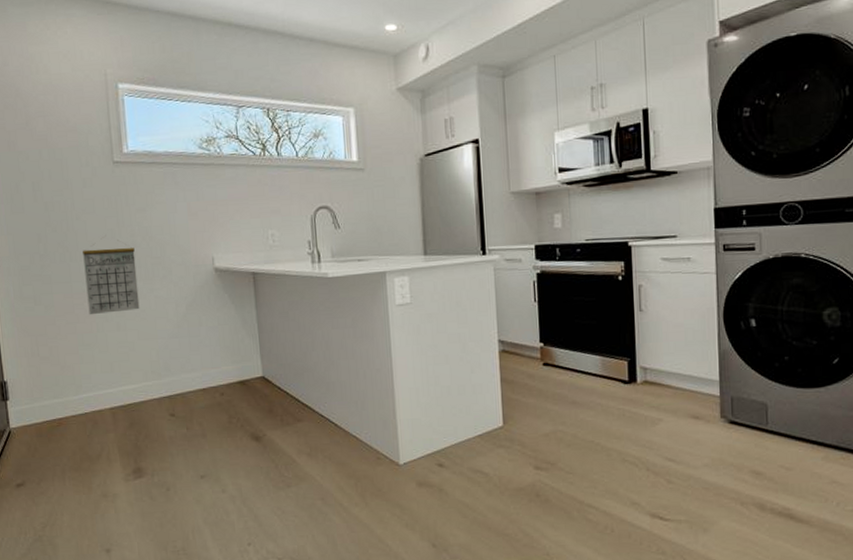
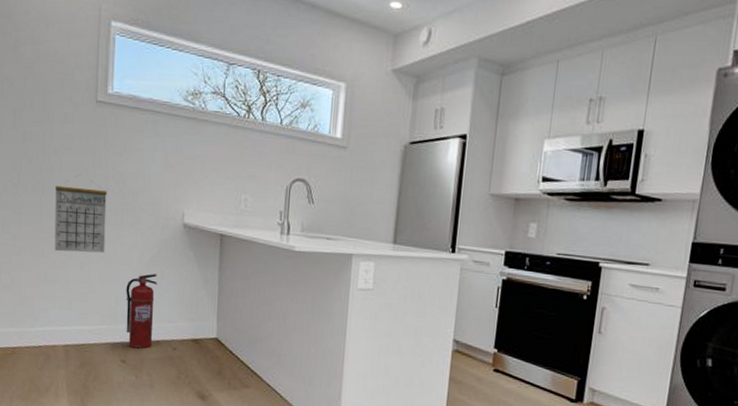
fire extinguisher: none [165,322,200,400] -> present [126,274,158,349]

